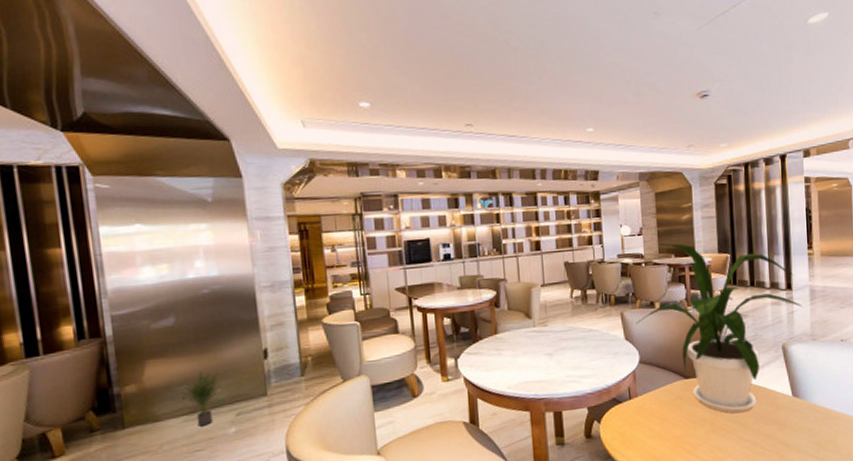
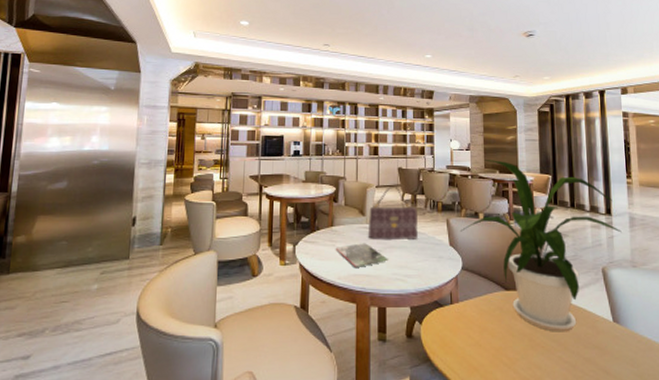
potted plant: present [182,372,220,427] -> none [60,231,92,280]
magazine: none [501,347,561,374] -> present [335,243,388,267]
handbag: none [535,282,591,343] -> present [367,185,418,239]

